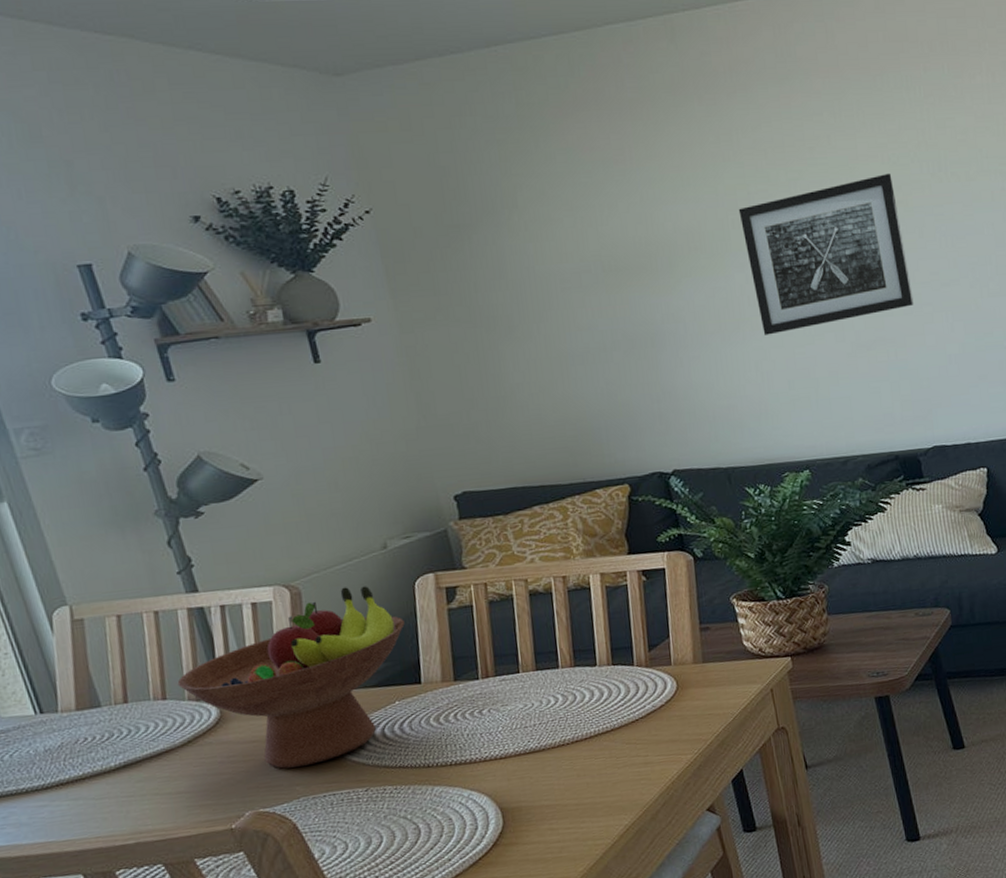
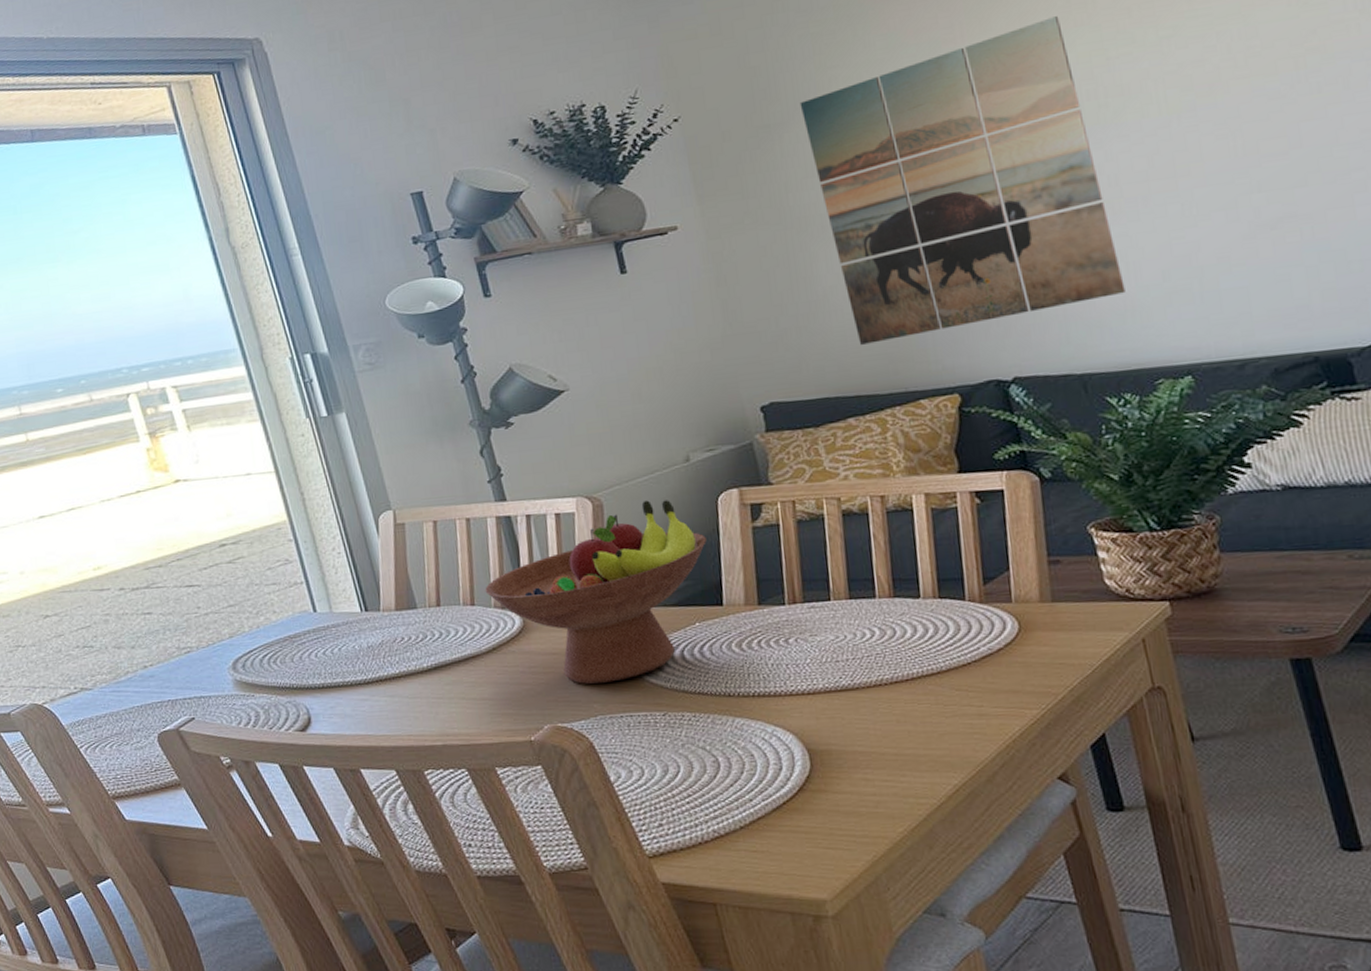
wall art: none [487,150,761,439] -> present [799,16,1126,345]
wall art: present [738,173,914,336] -> none [1094,15,1338,220]

